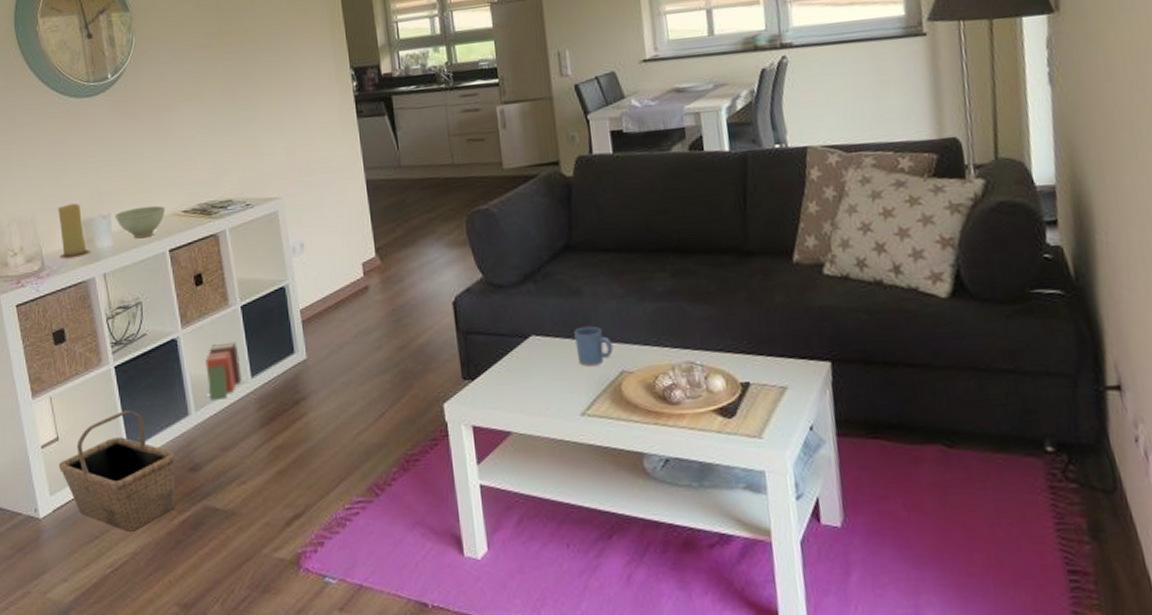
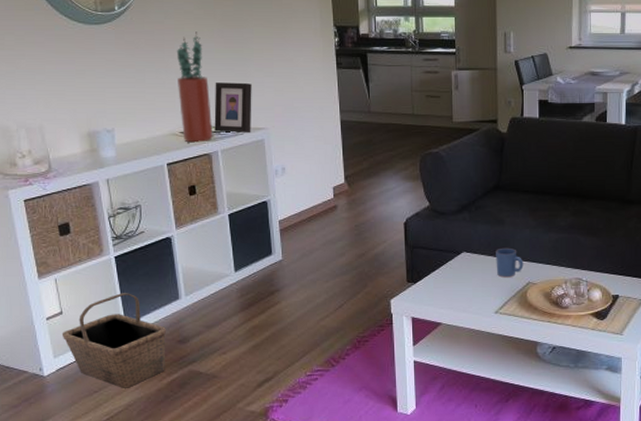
candle: present [58,203,91,259] -> none [65,117,96,164]
bowl: present [114,205,165,239] -> none [118,125,165,152]
vase: none [176,92,220,223] -> present [177,31,213,143]
books: present [205,341,242,402] -> none [195,242,227,289]
picture frame: none [219,145,263,207] -> present [214,82,252,134]

